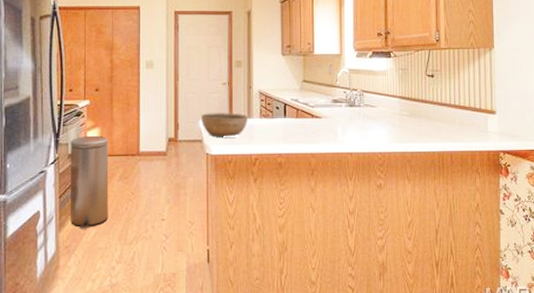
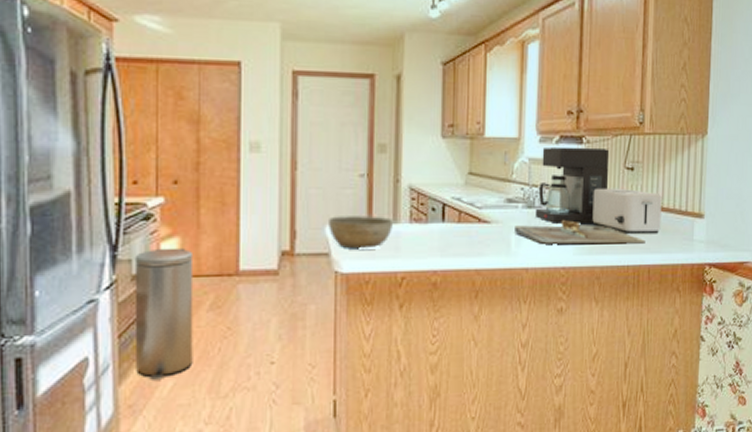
cutting board: none [340,116,447,135] -> present [515,220,646,246]
coffee maker: none [355,60,414,118] -> present [534,146,610,224]
toaster: none [401,91,459,127] -> present [592,188,662,235]

